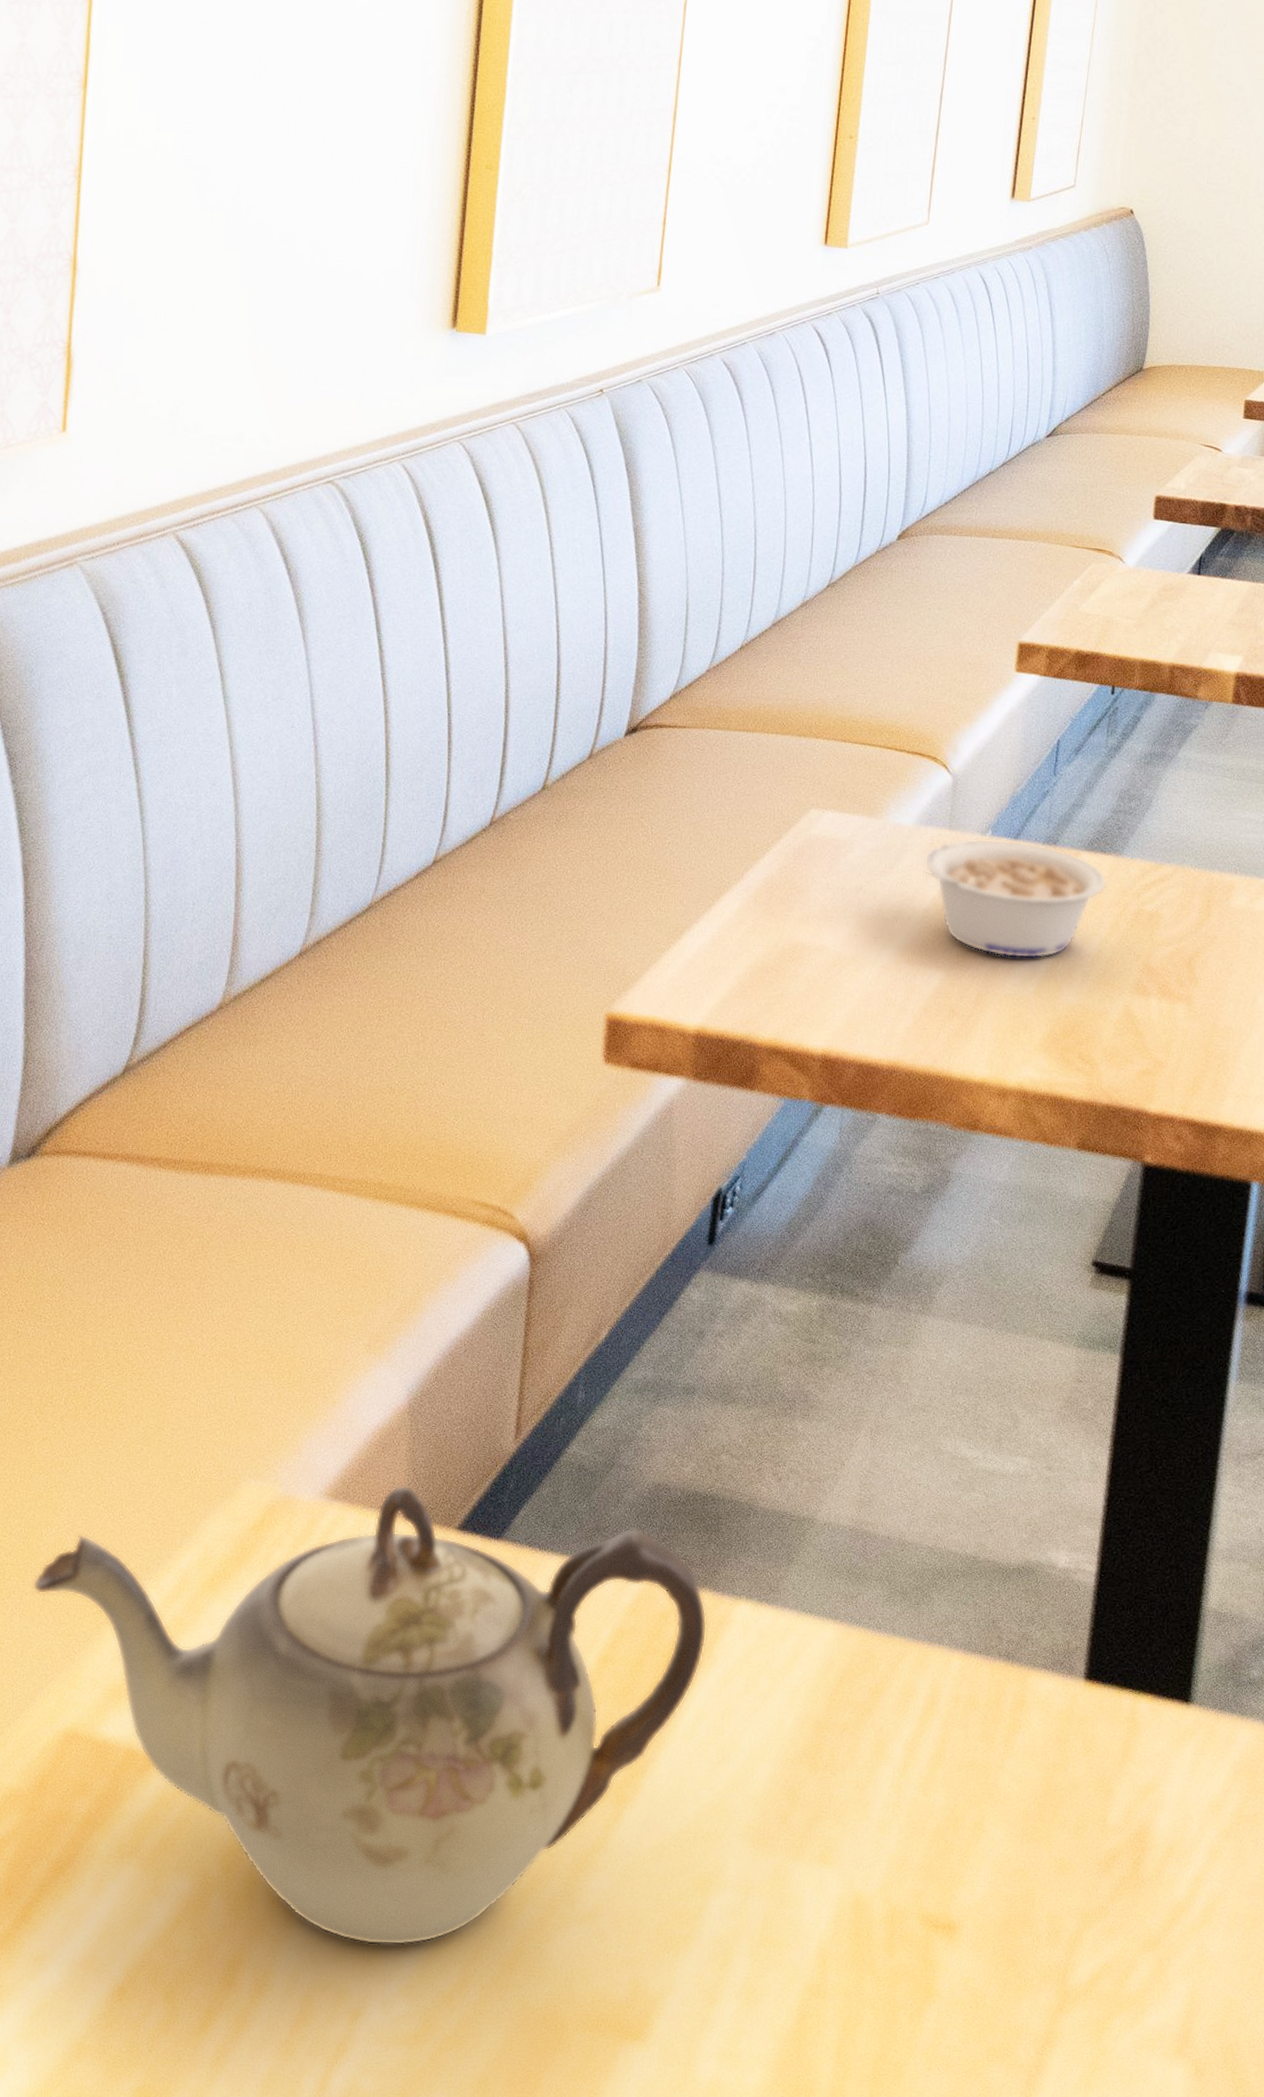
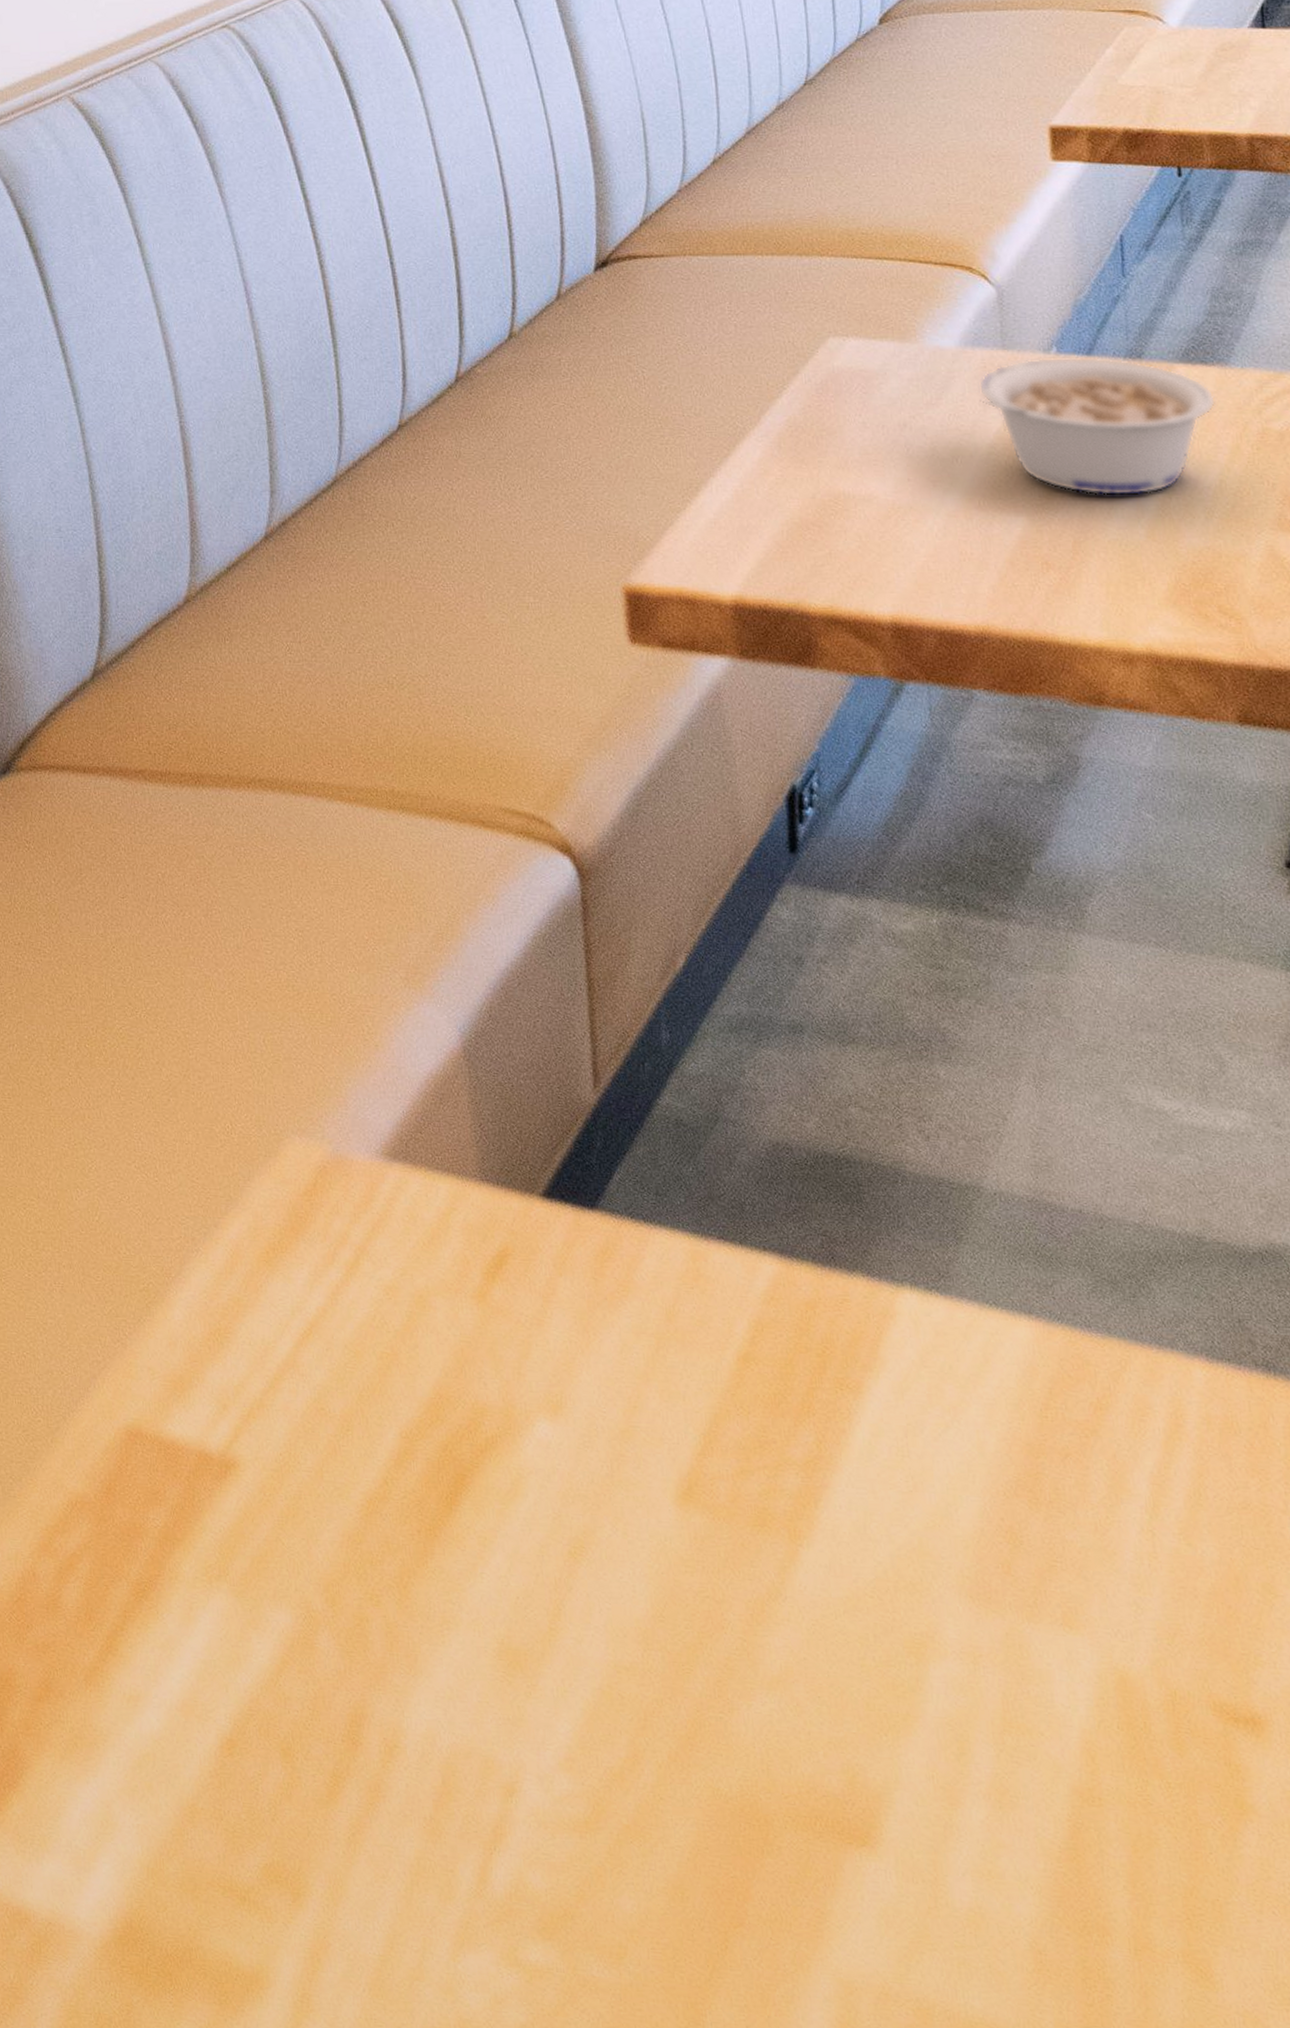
teapot: present [32,1485,708,1946] -> none [69,1143,869,1707]

